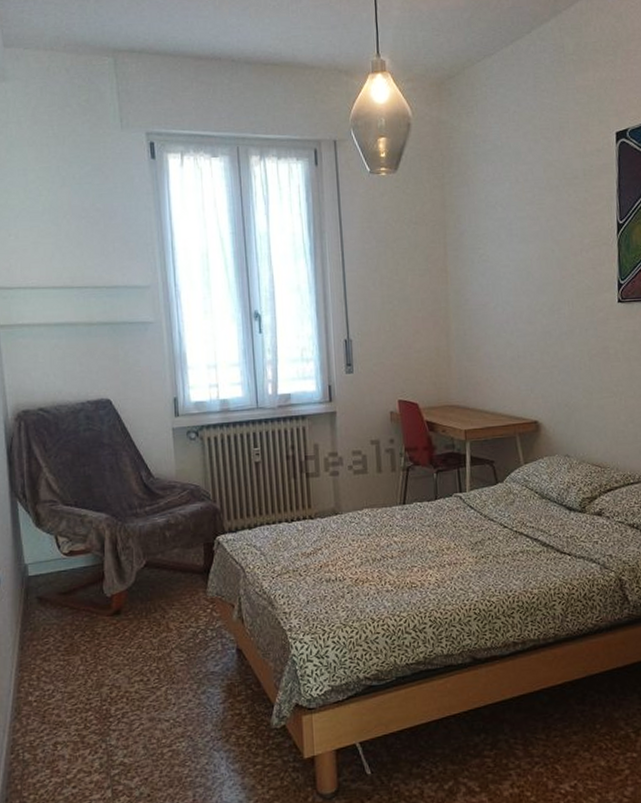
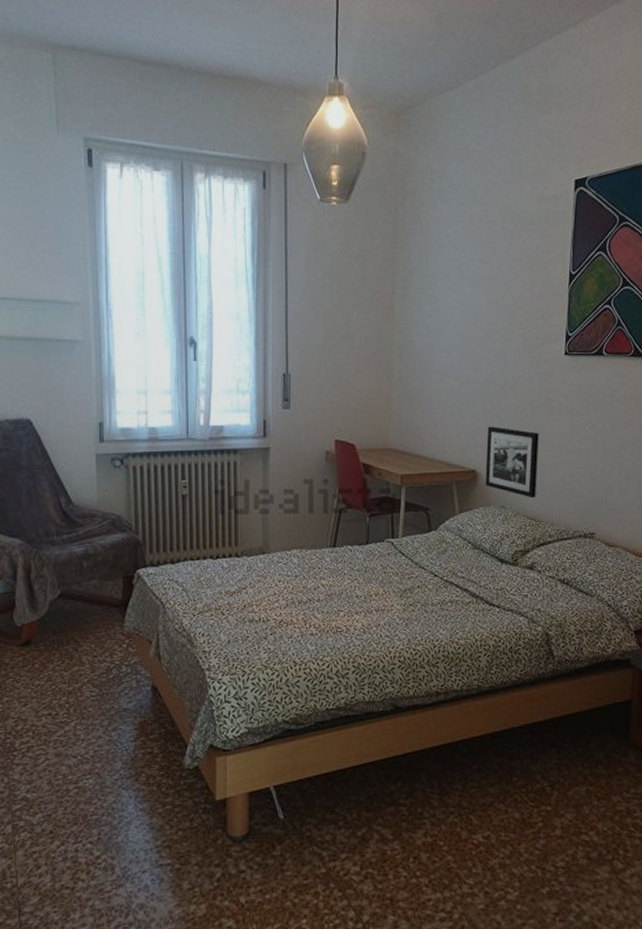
picture frame: none [546,377,600,446] -> present [485,426,539,499]

